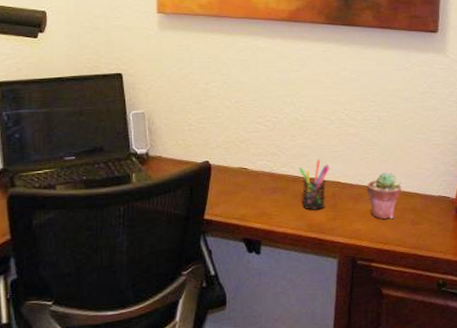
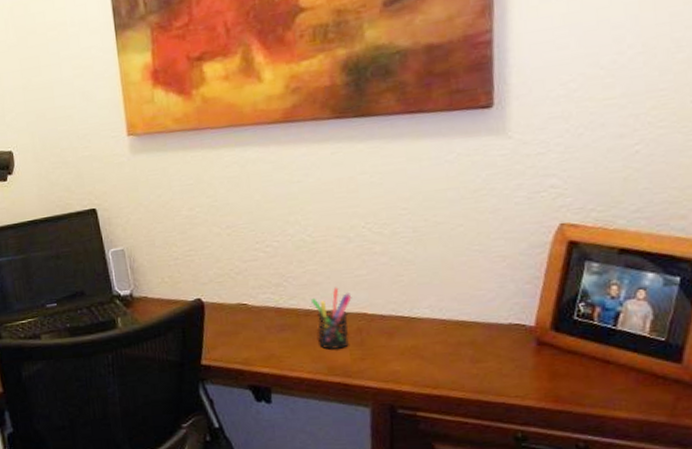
potted succulent: present [366,172,402,220] -> none [403,297,454,358]

